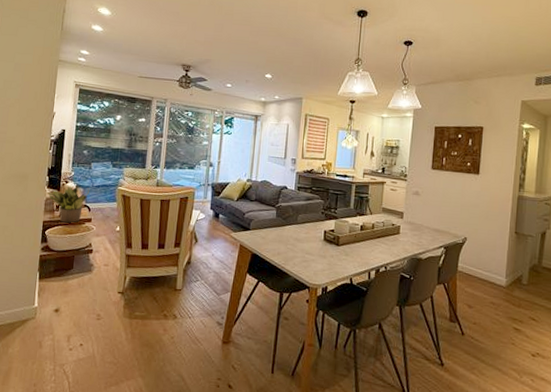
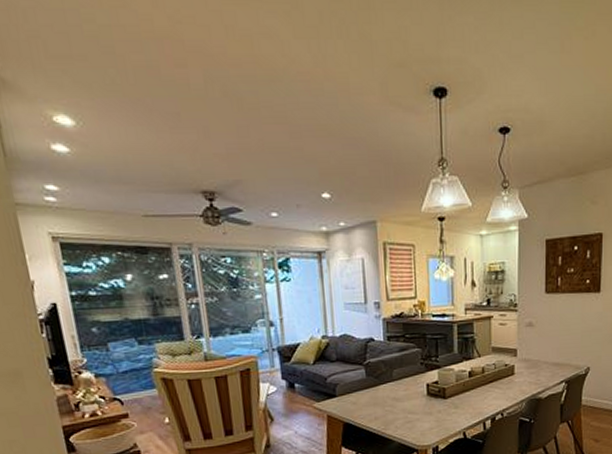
potted plant: present [48,185,89,223] -> none [58,375,115,424]

